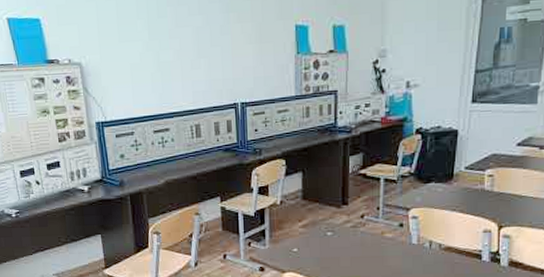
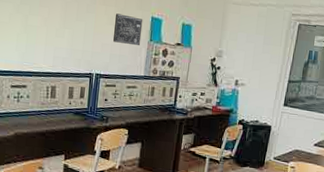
wall art: none [254,28,287,63] -> present [113,13,143,46]

